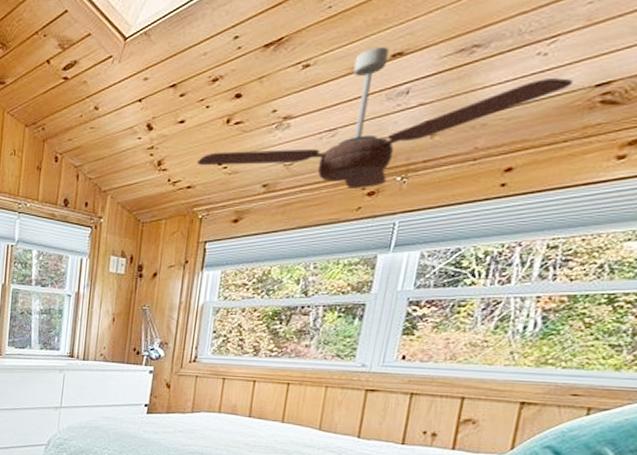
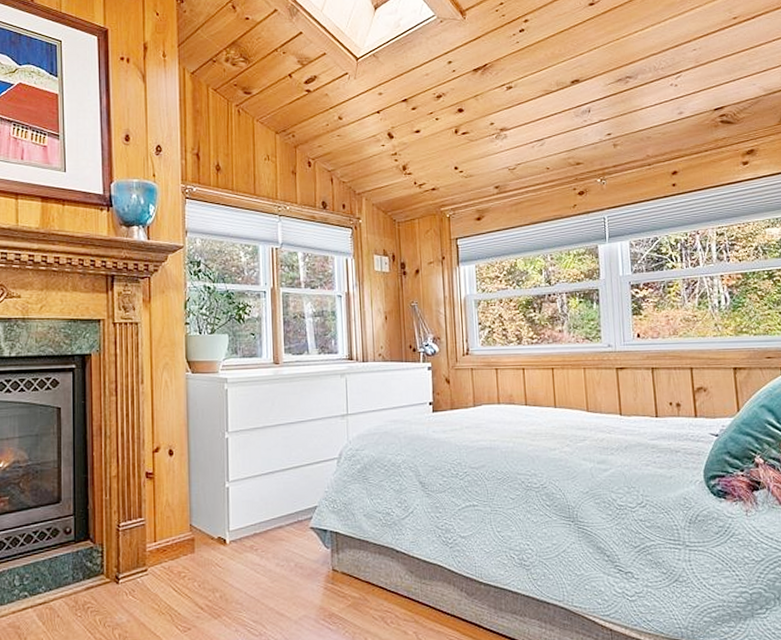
ceiling fan: present [196,47,574,189] -> none [436,75,700,189]

